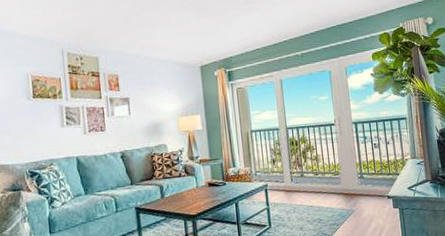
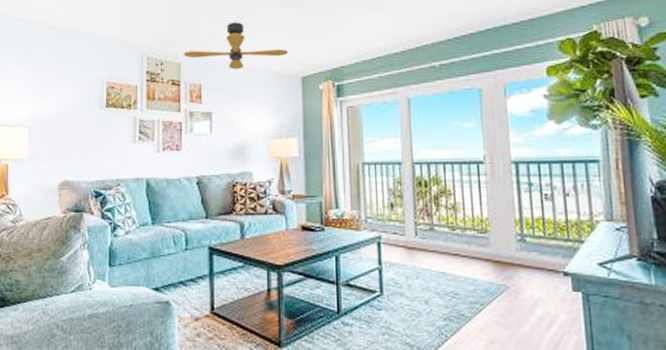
ceiling fan: none [99,22,188,61] -> present [183,22,288,69]

